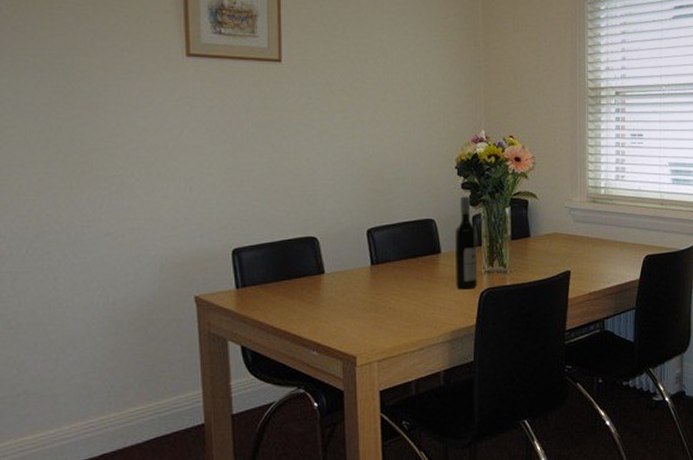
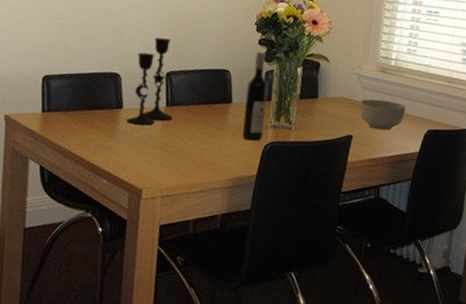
candlestick: none [330,194,379,288] -> present [127,37,172,125]
bowl: none [574,230,622,262] -> present [359,99,407,131]

